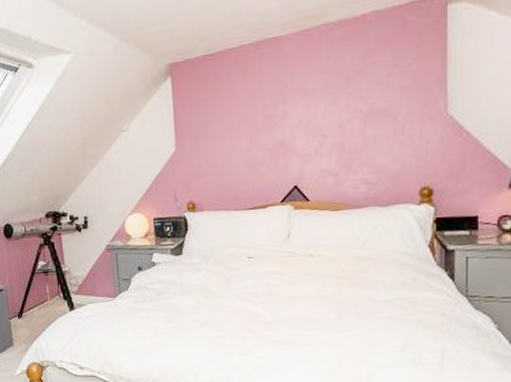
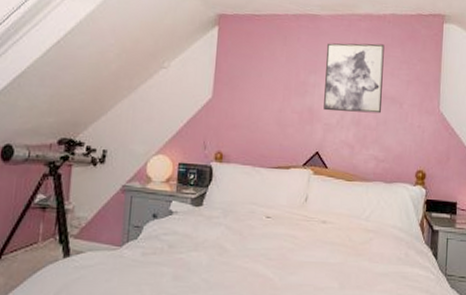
wall art: none [293,51,368,141] -> present [323,43,385,114]

